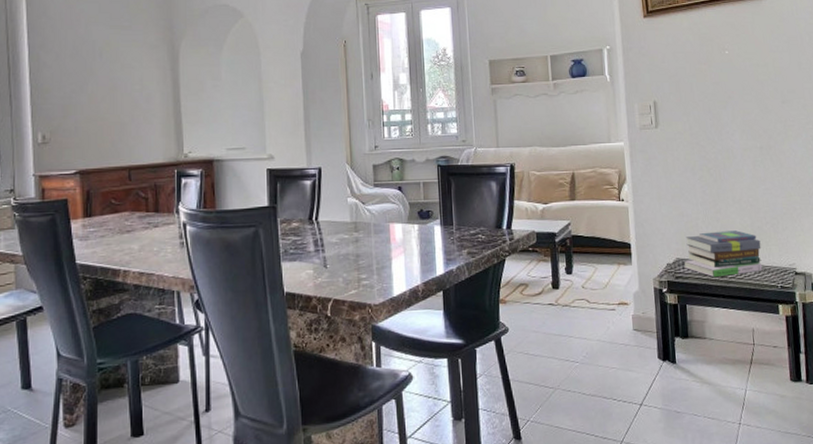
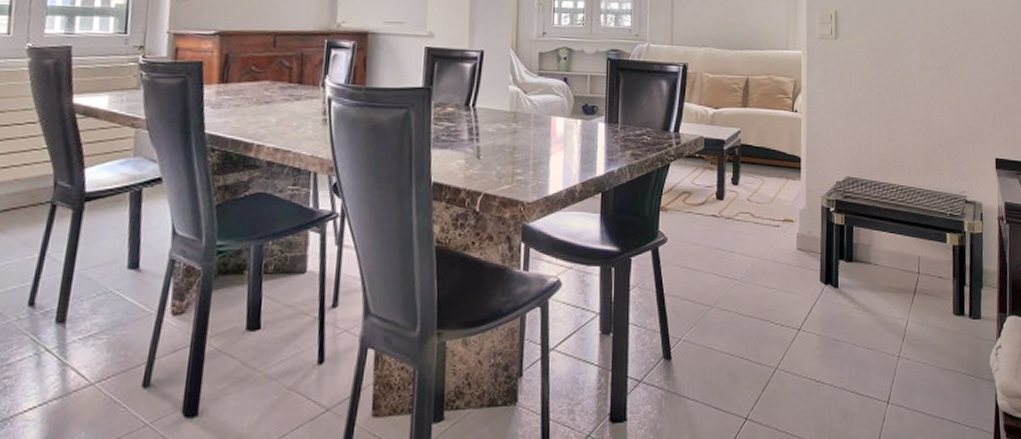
books: present [684,230,763,278] -> none [853,151,933,200]

